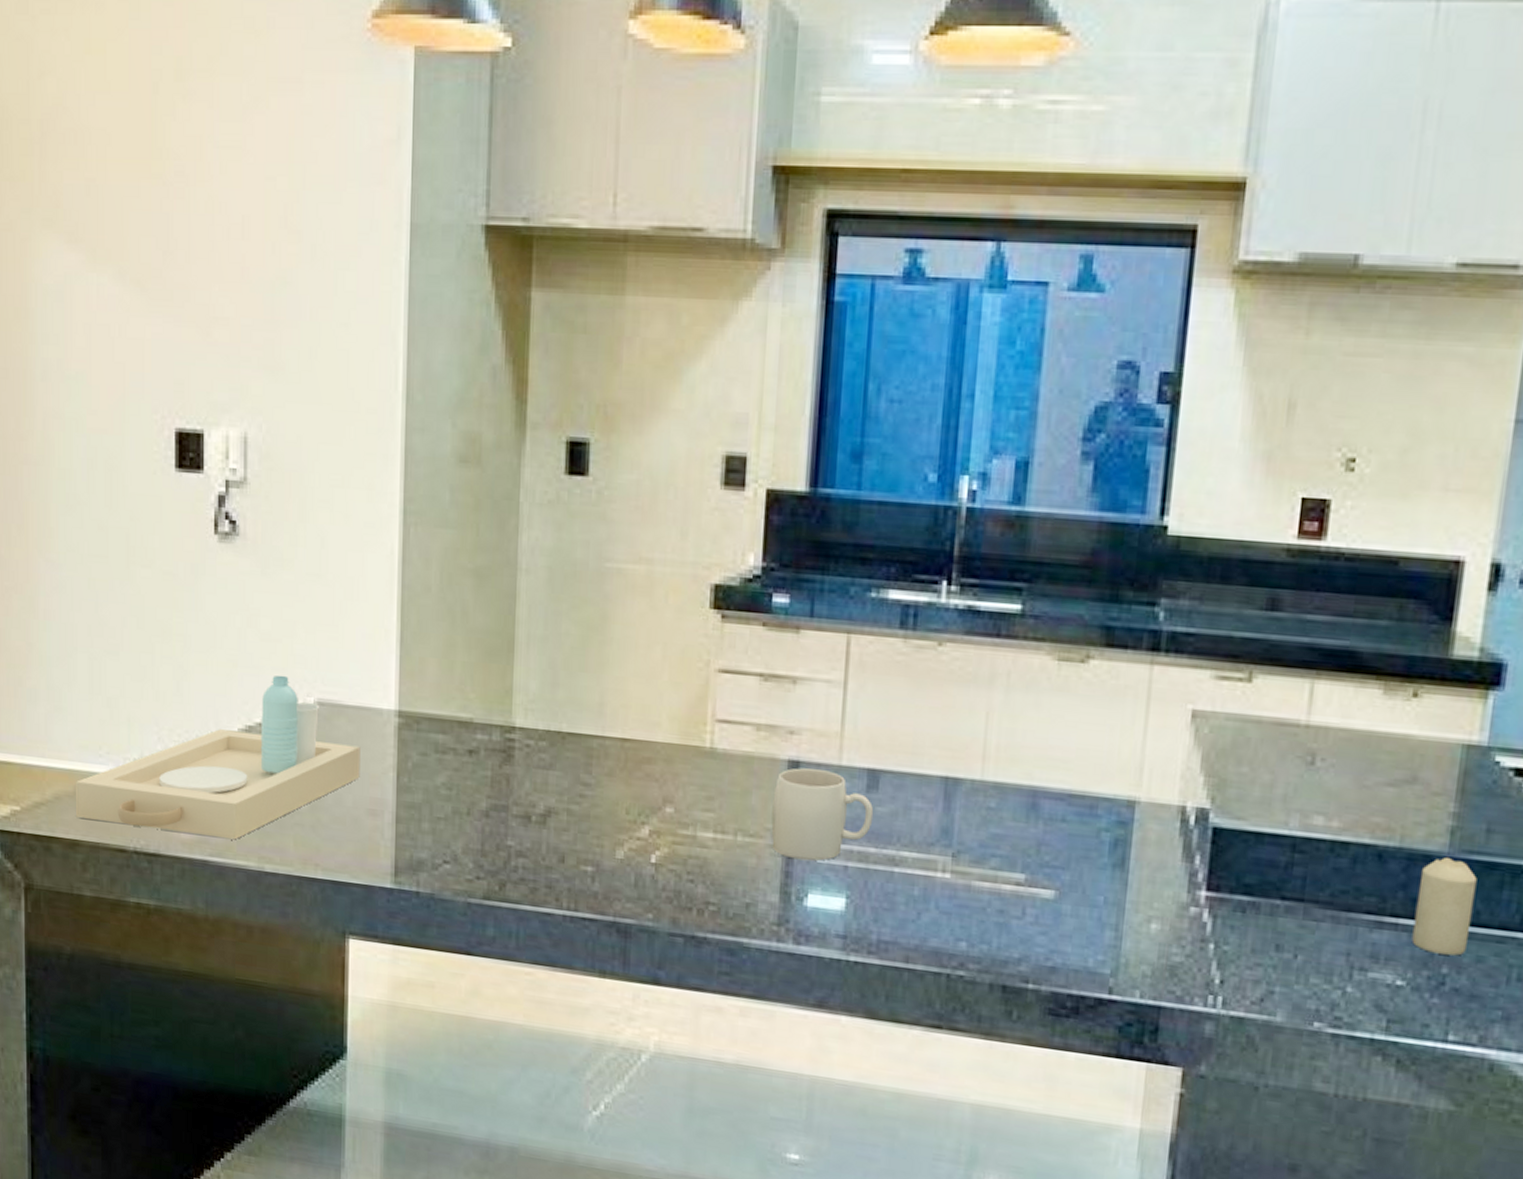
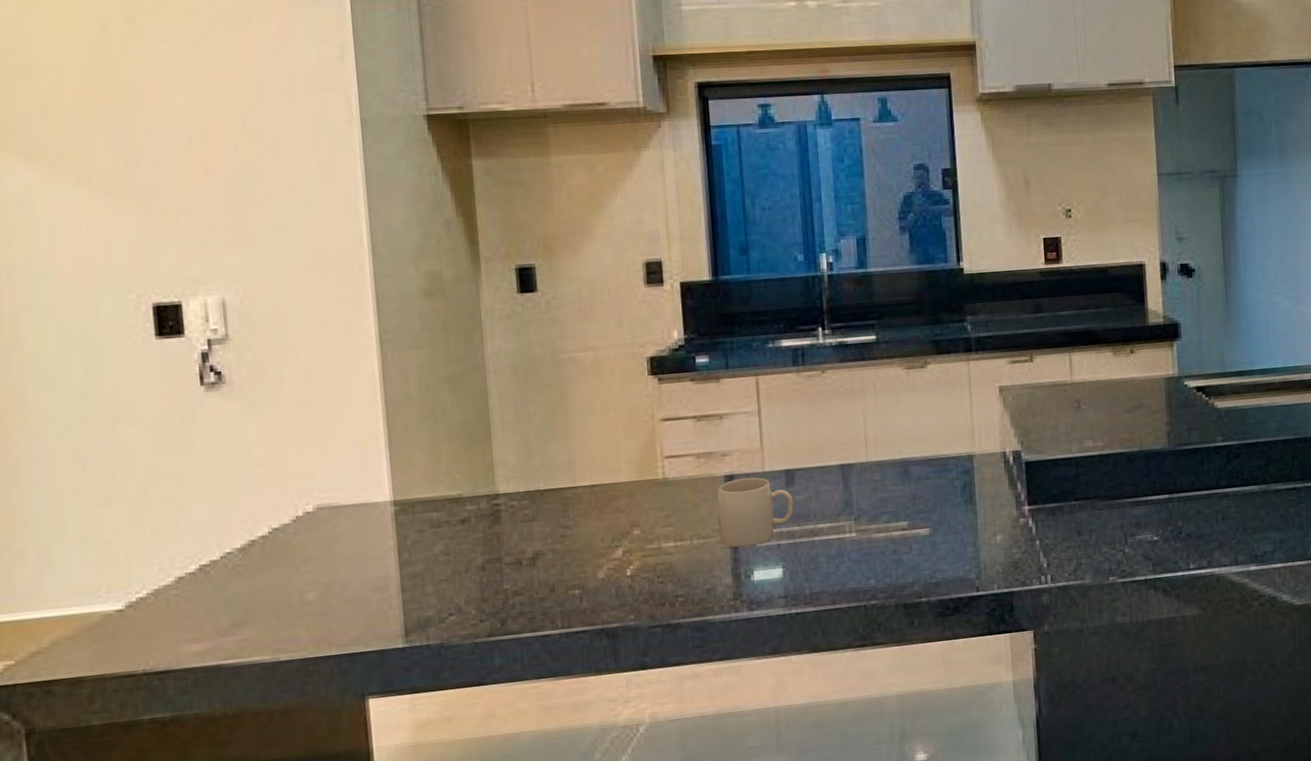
serving tray: present [75,675,361,840] -> none [75,491,364,657]
candle: present [1411,858,1477,956] -> none [1155,451,1190,515]

